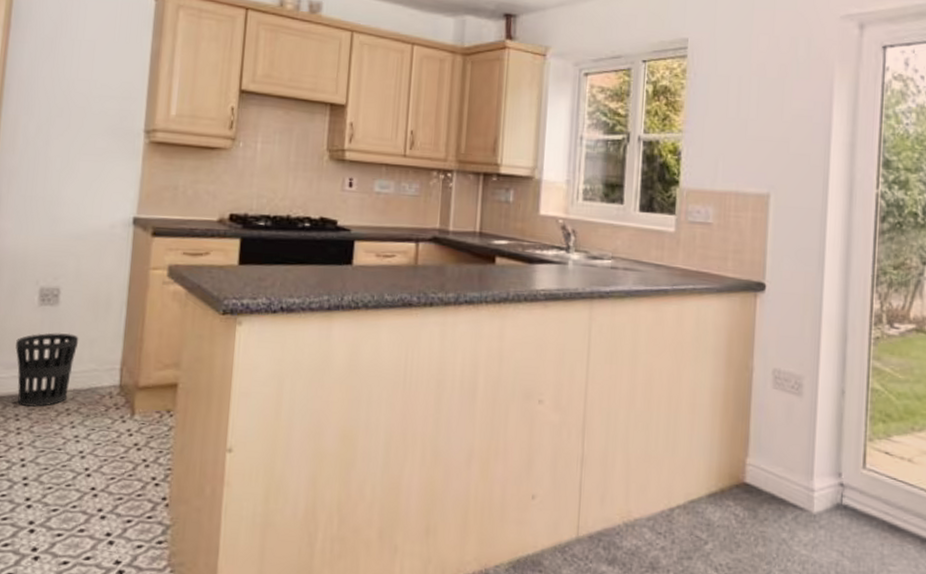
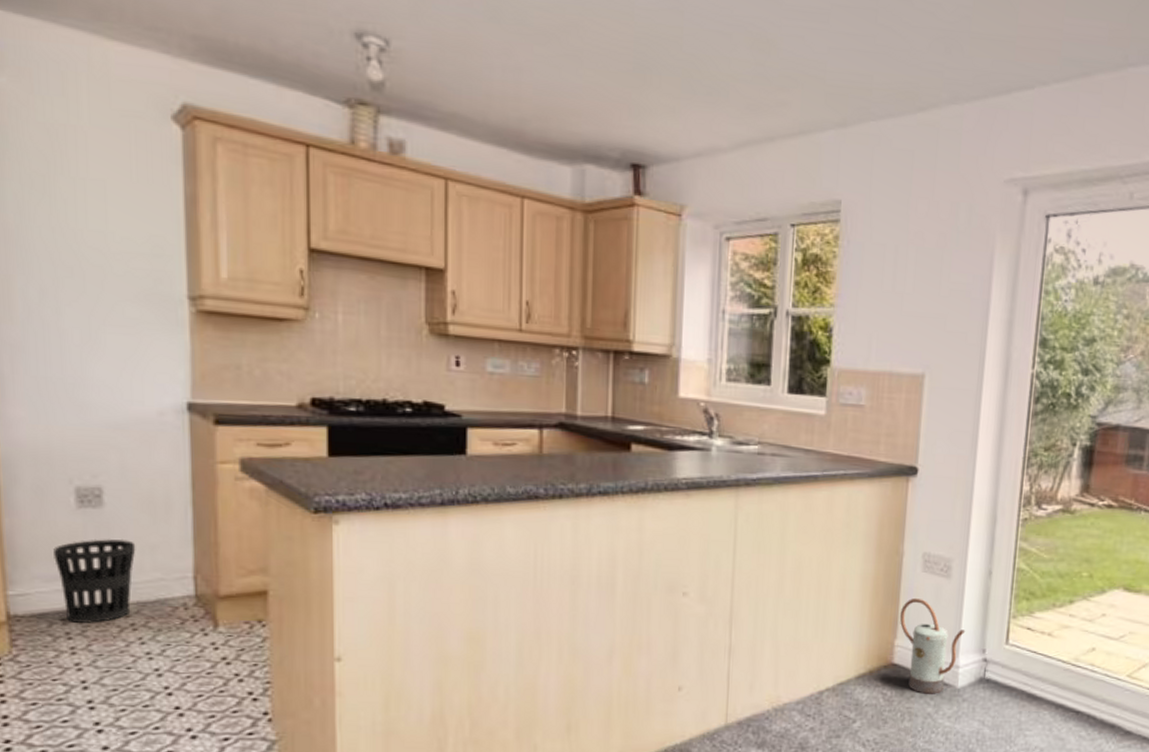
watering can: none [750,415,820,519] -> present [899,598,966,694]

